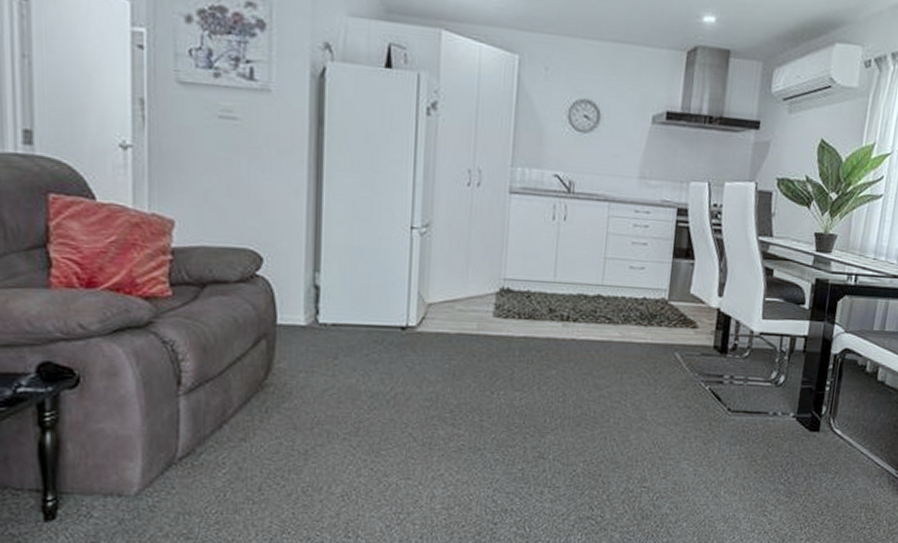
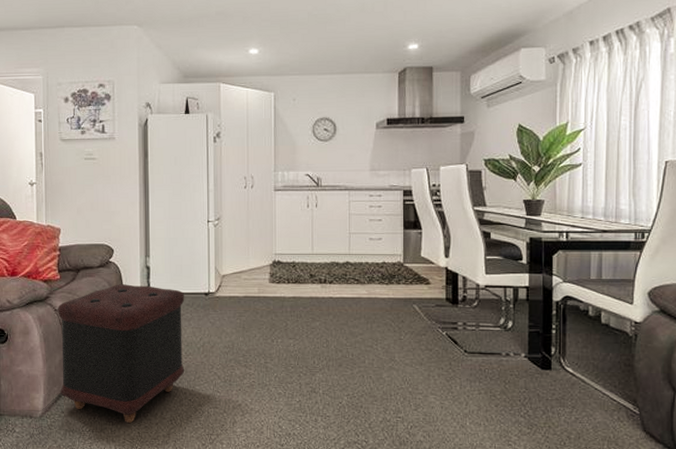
ottoman: none [167,307,372,502] -> present [58,283,185,424]

